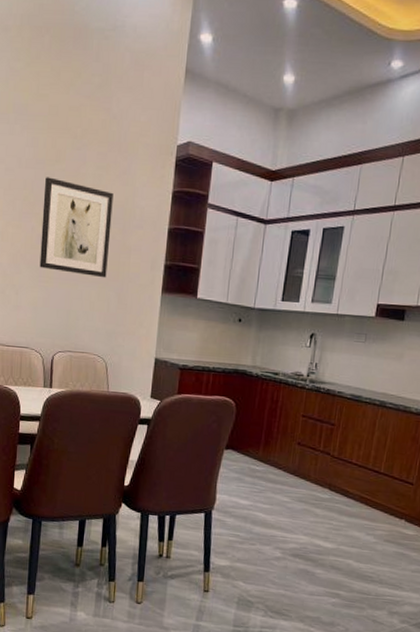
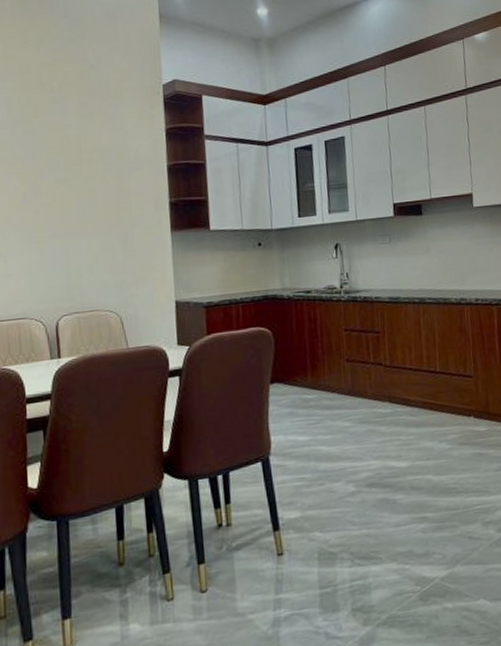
wall art: present [39,177,114,278] -> none [23,134,107,229]

